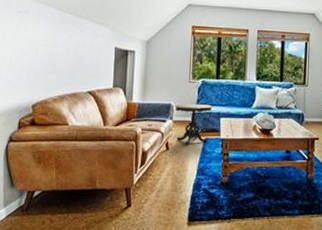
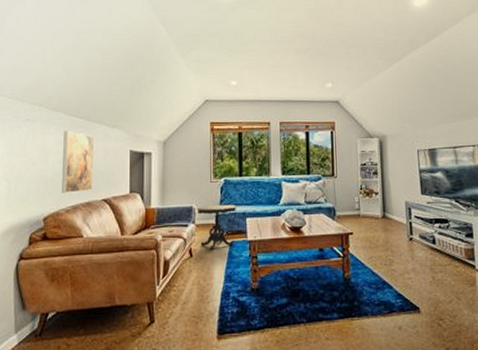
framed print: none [50,24,81,84] -> present [62,130,94,193]

